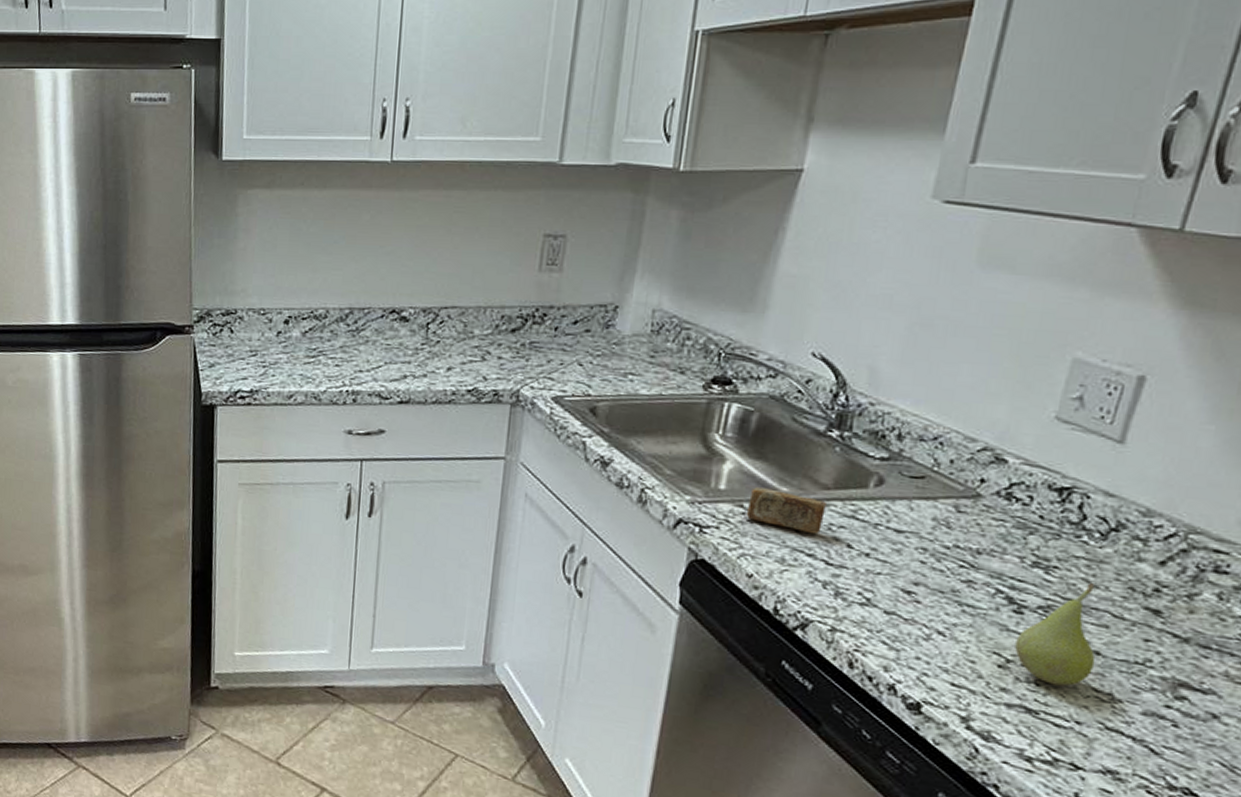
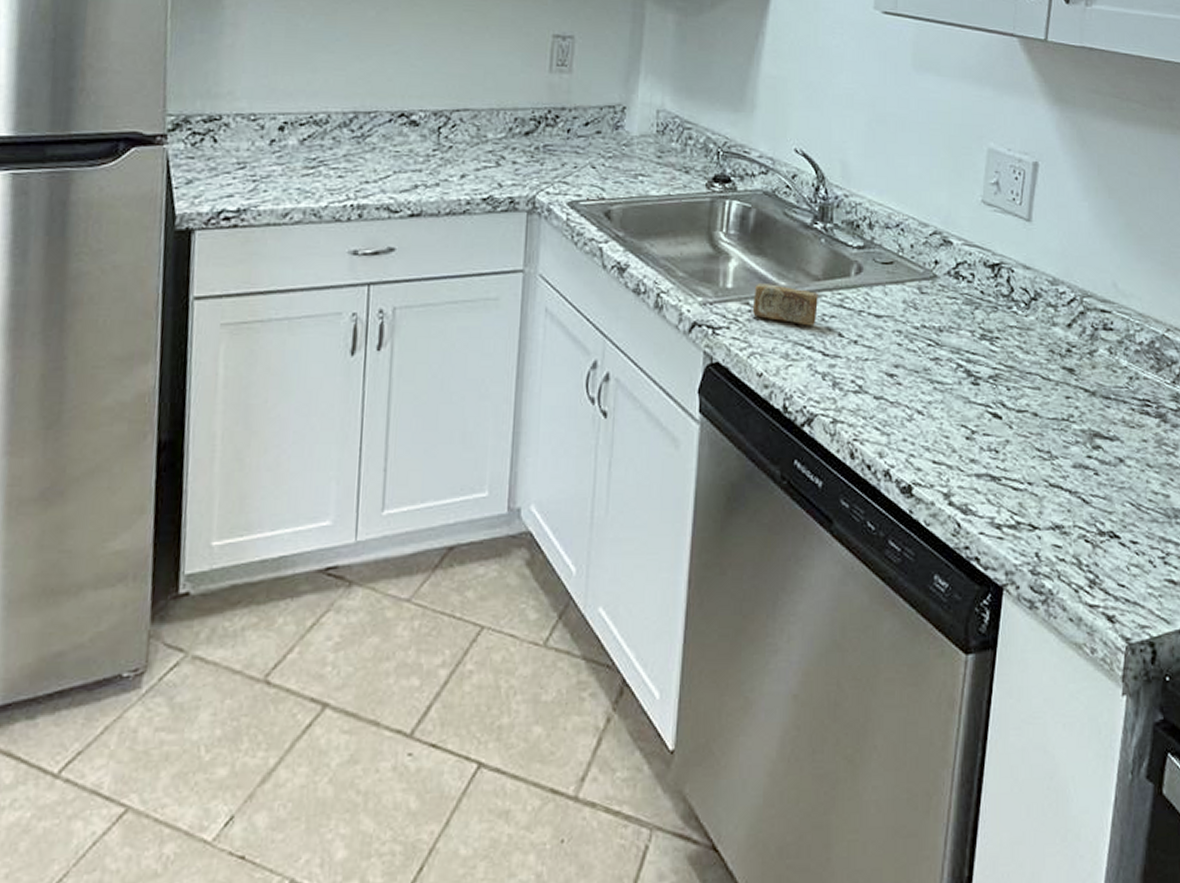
fruit: present [1015,583,1096,686] -> none [977,350,1035,450]

